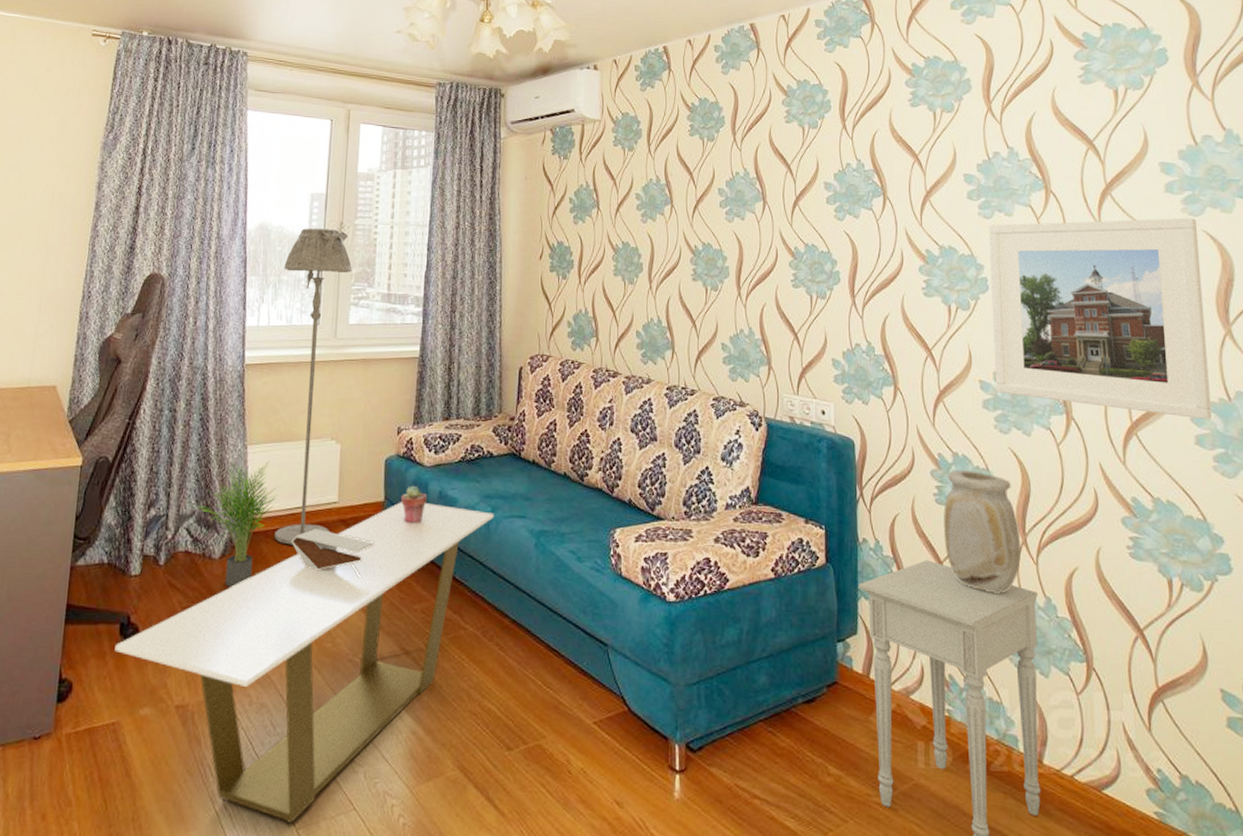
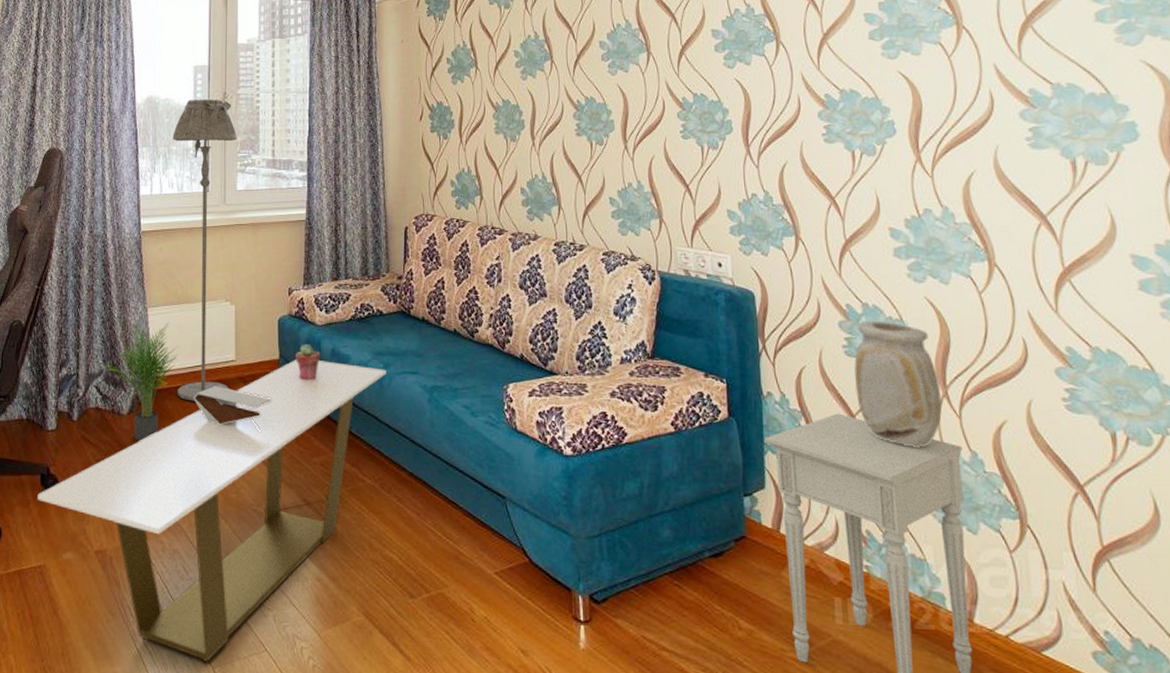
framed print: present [989,218,1212,420] -> none [894,48,1158,264]

